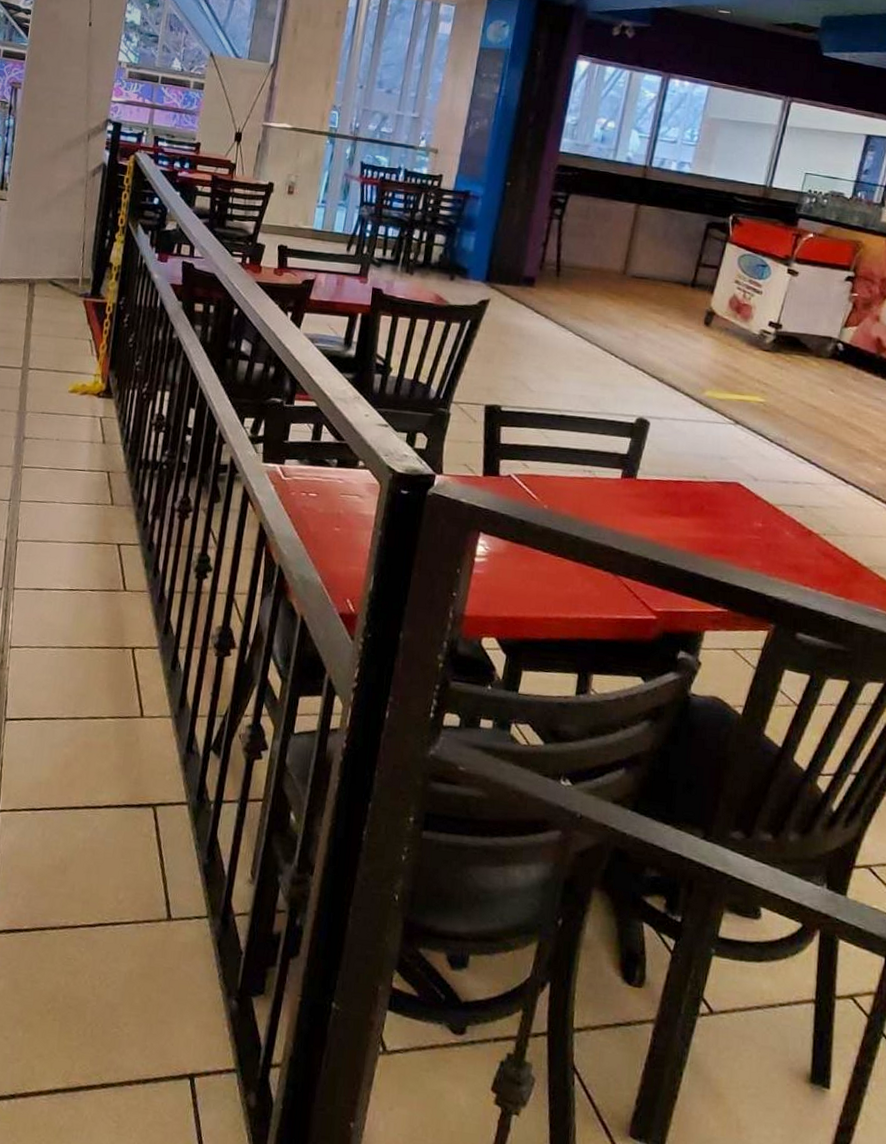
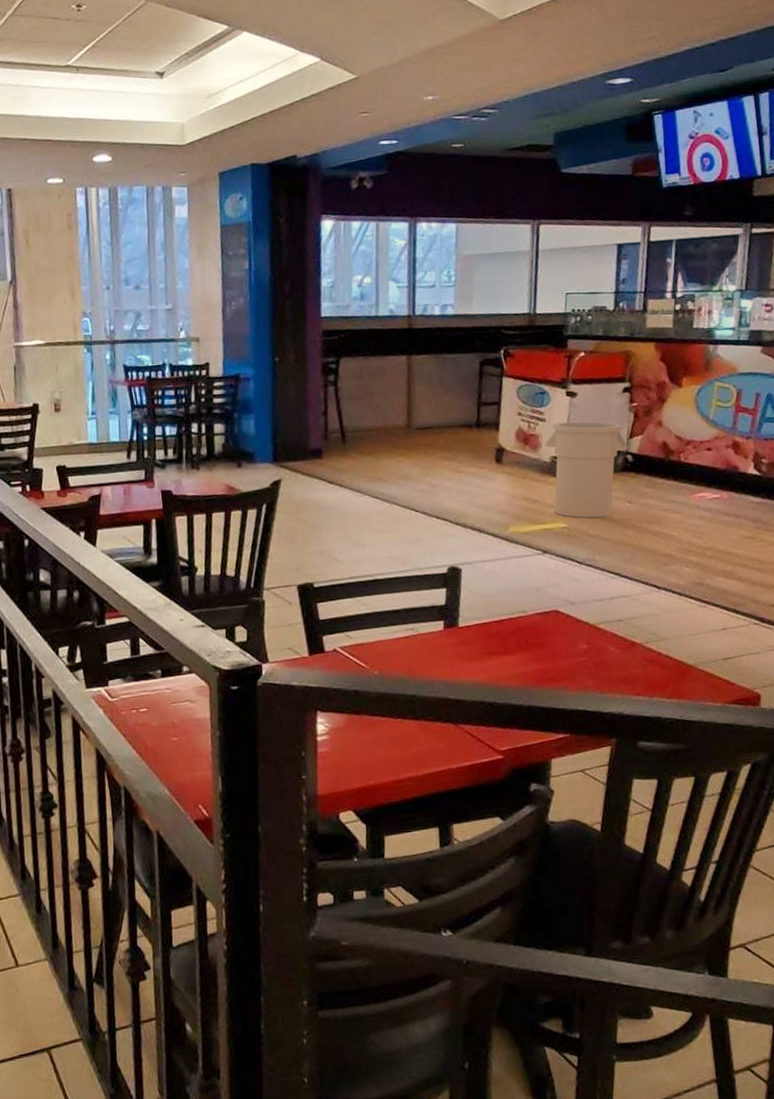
trash can: none [754,298,841,401] -> present [545,421,628,518]

